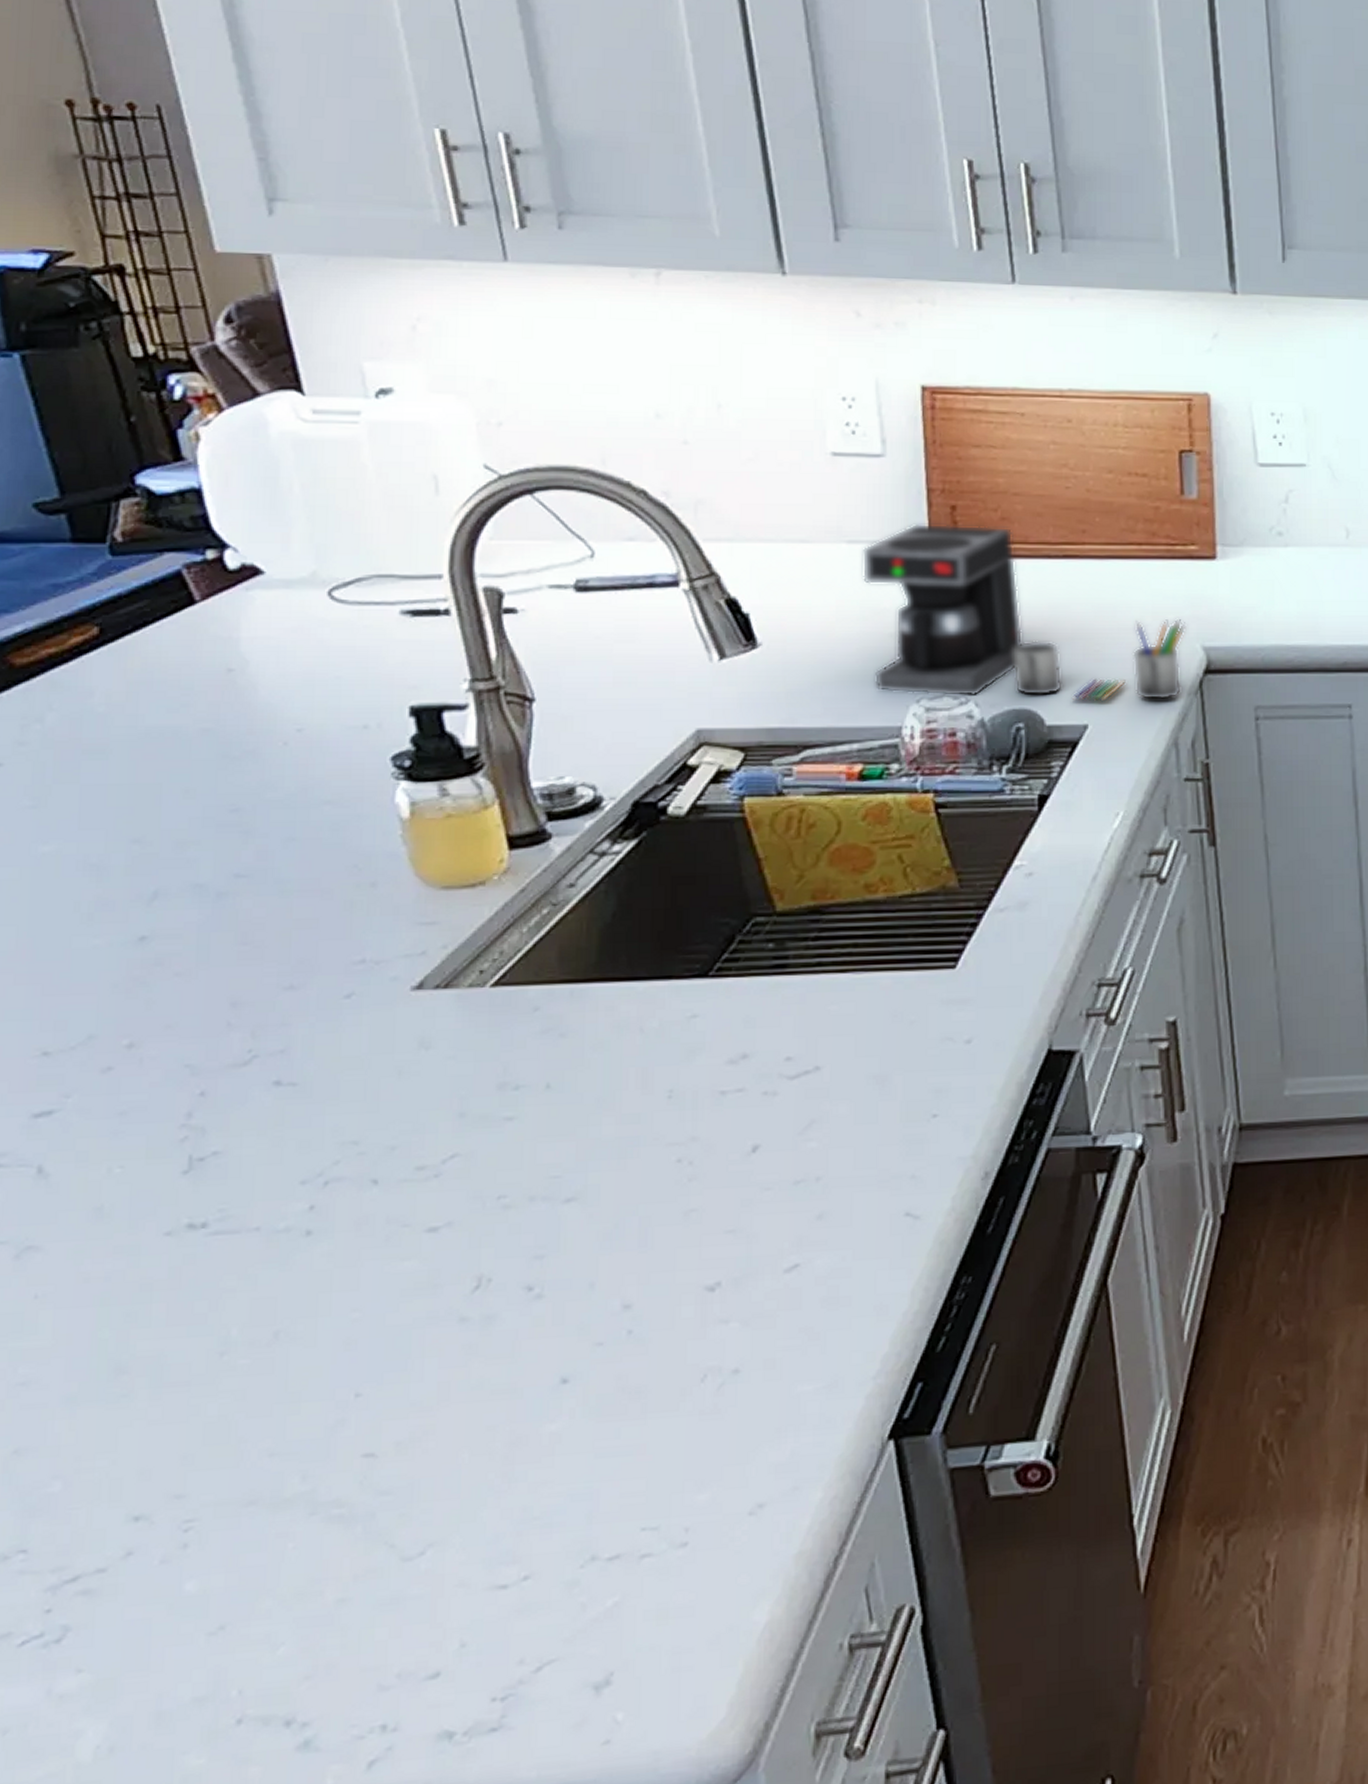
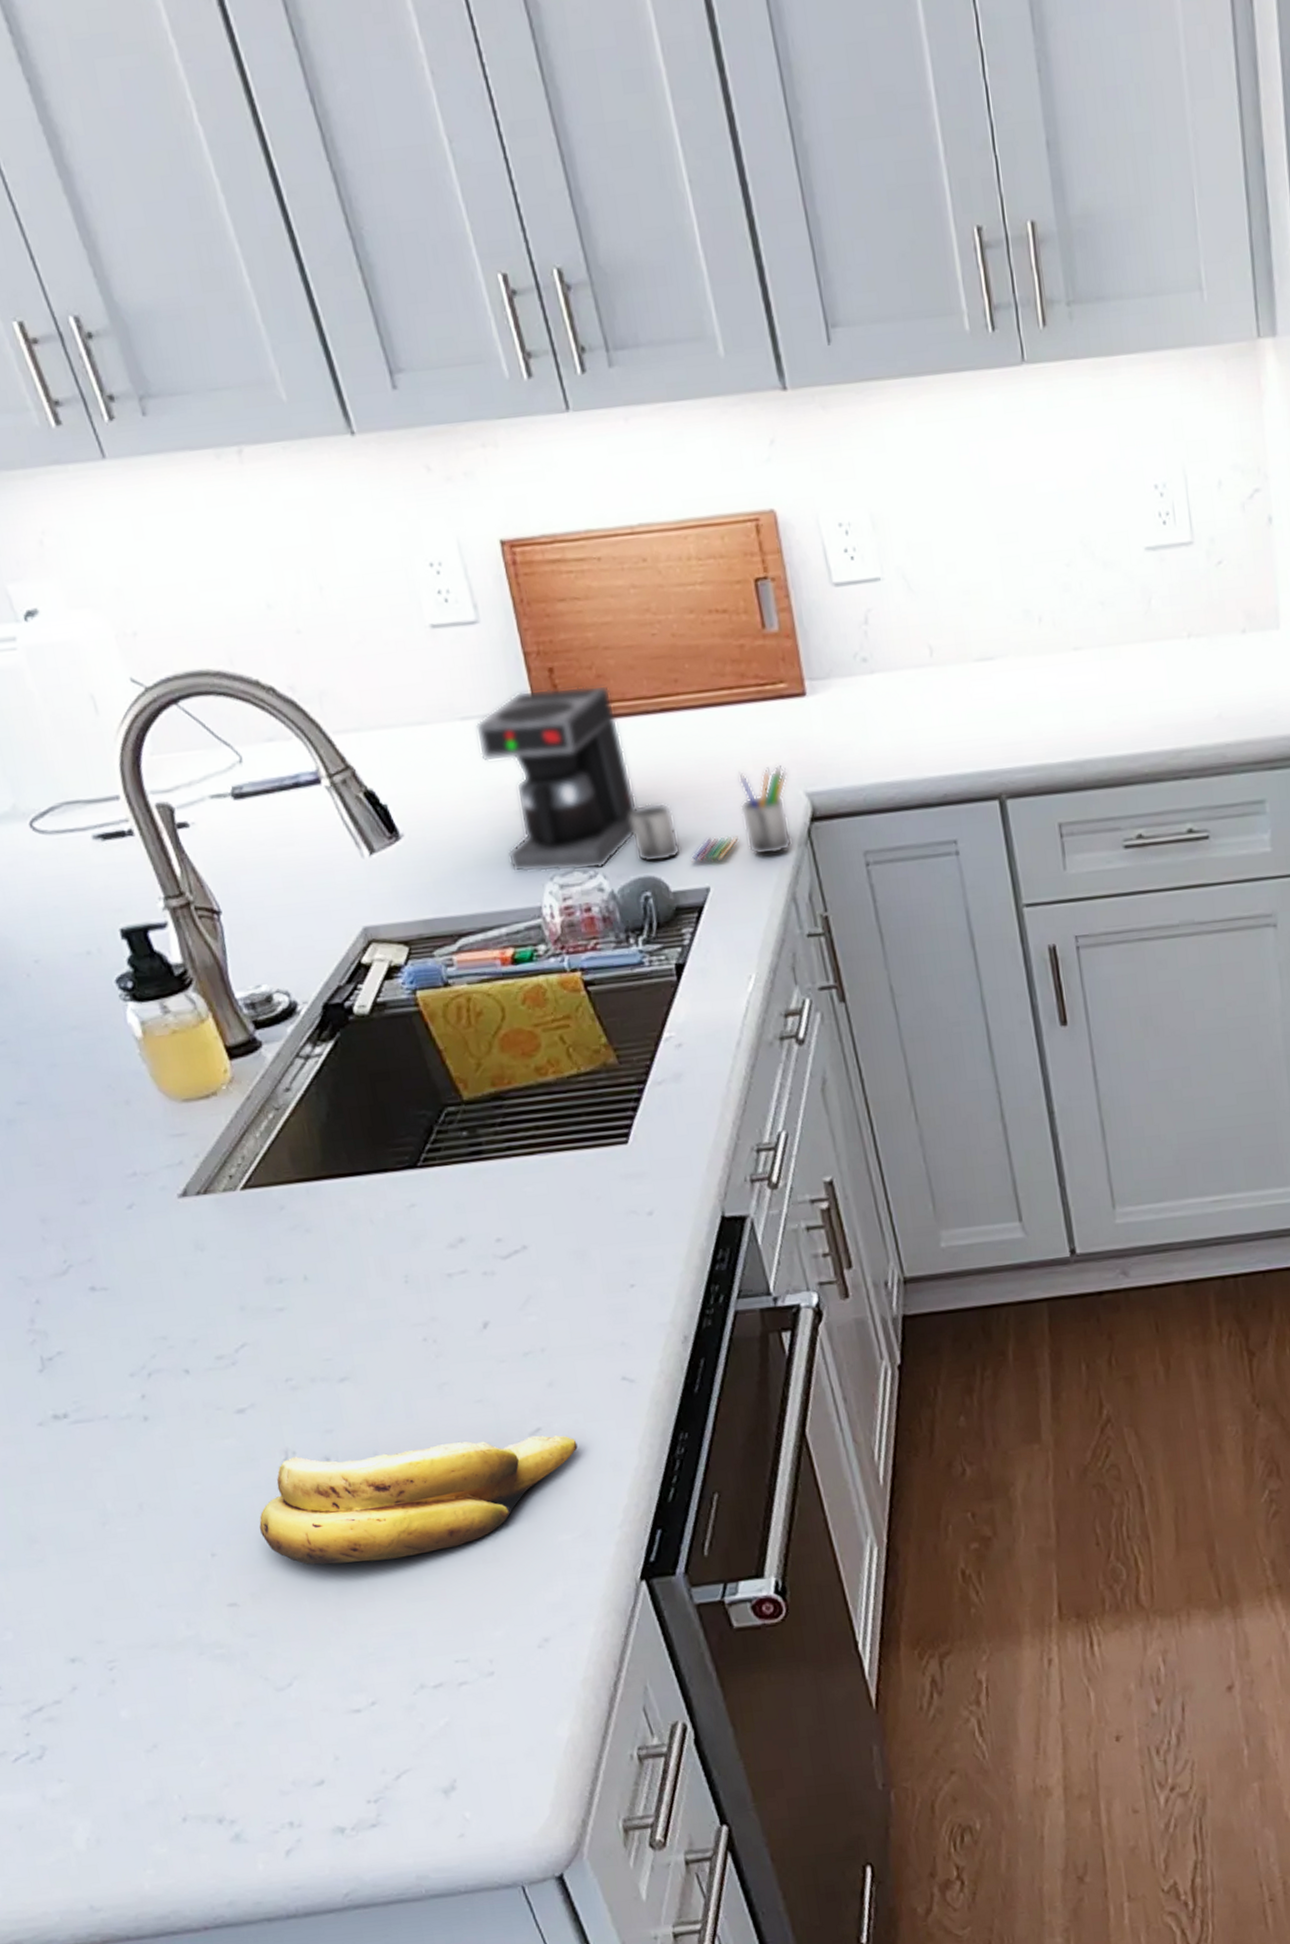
banana: none [426,1272,840,1411] -> present [259,1435,578,1565]

